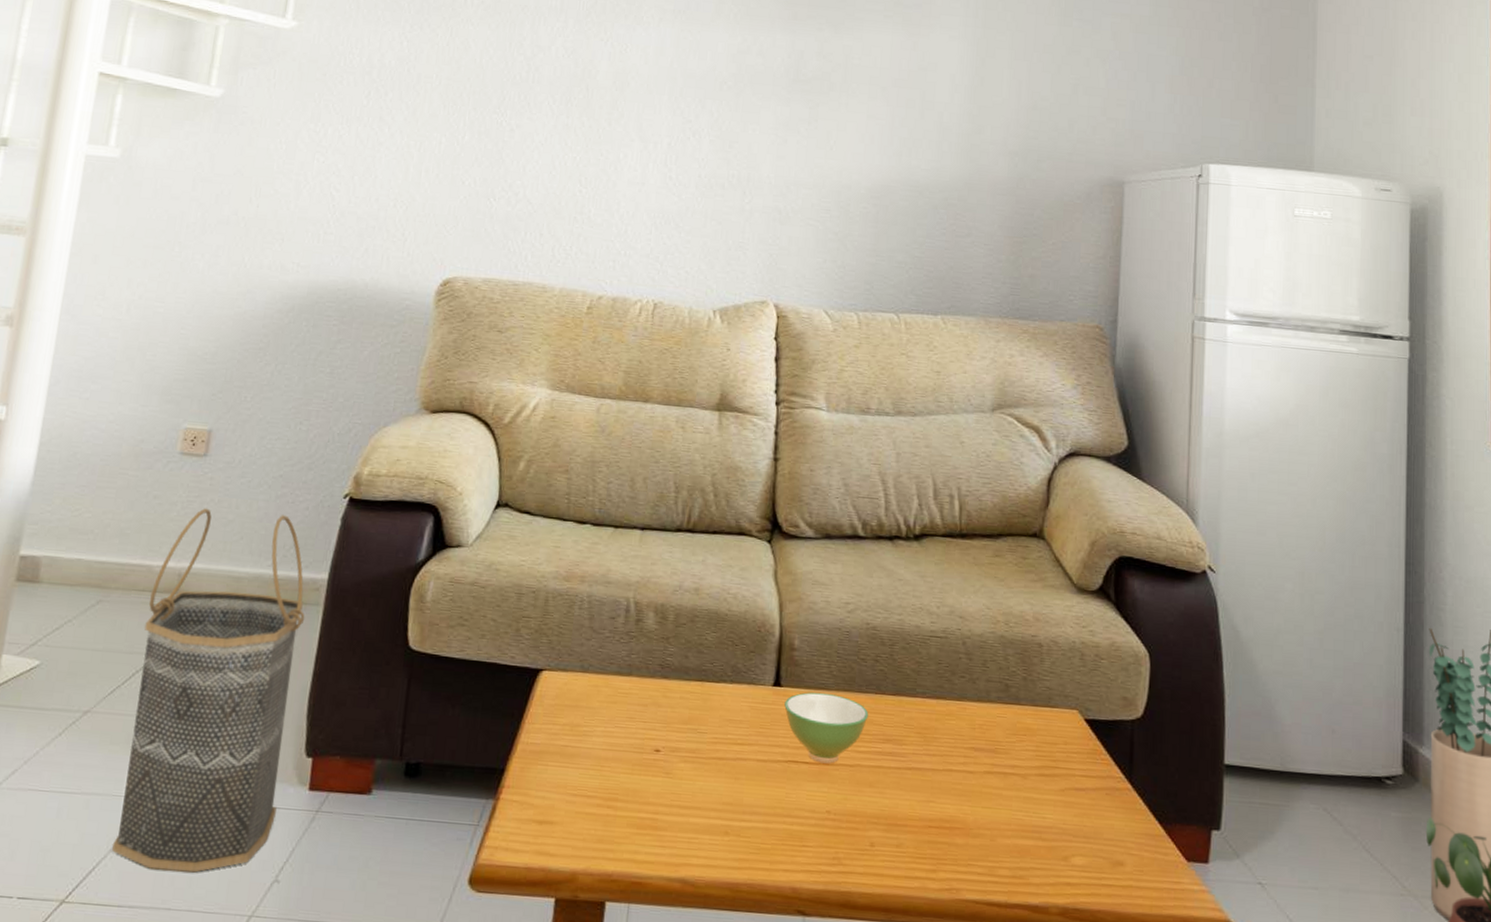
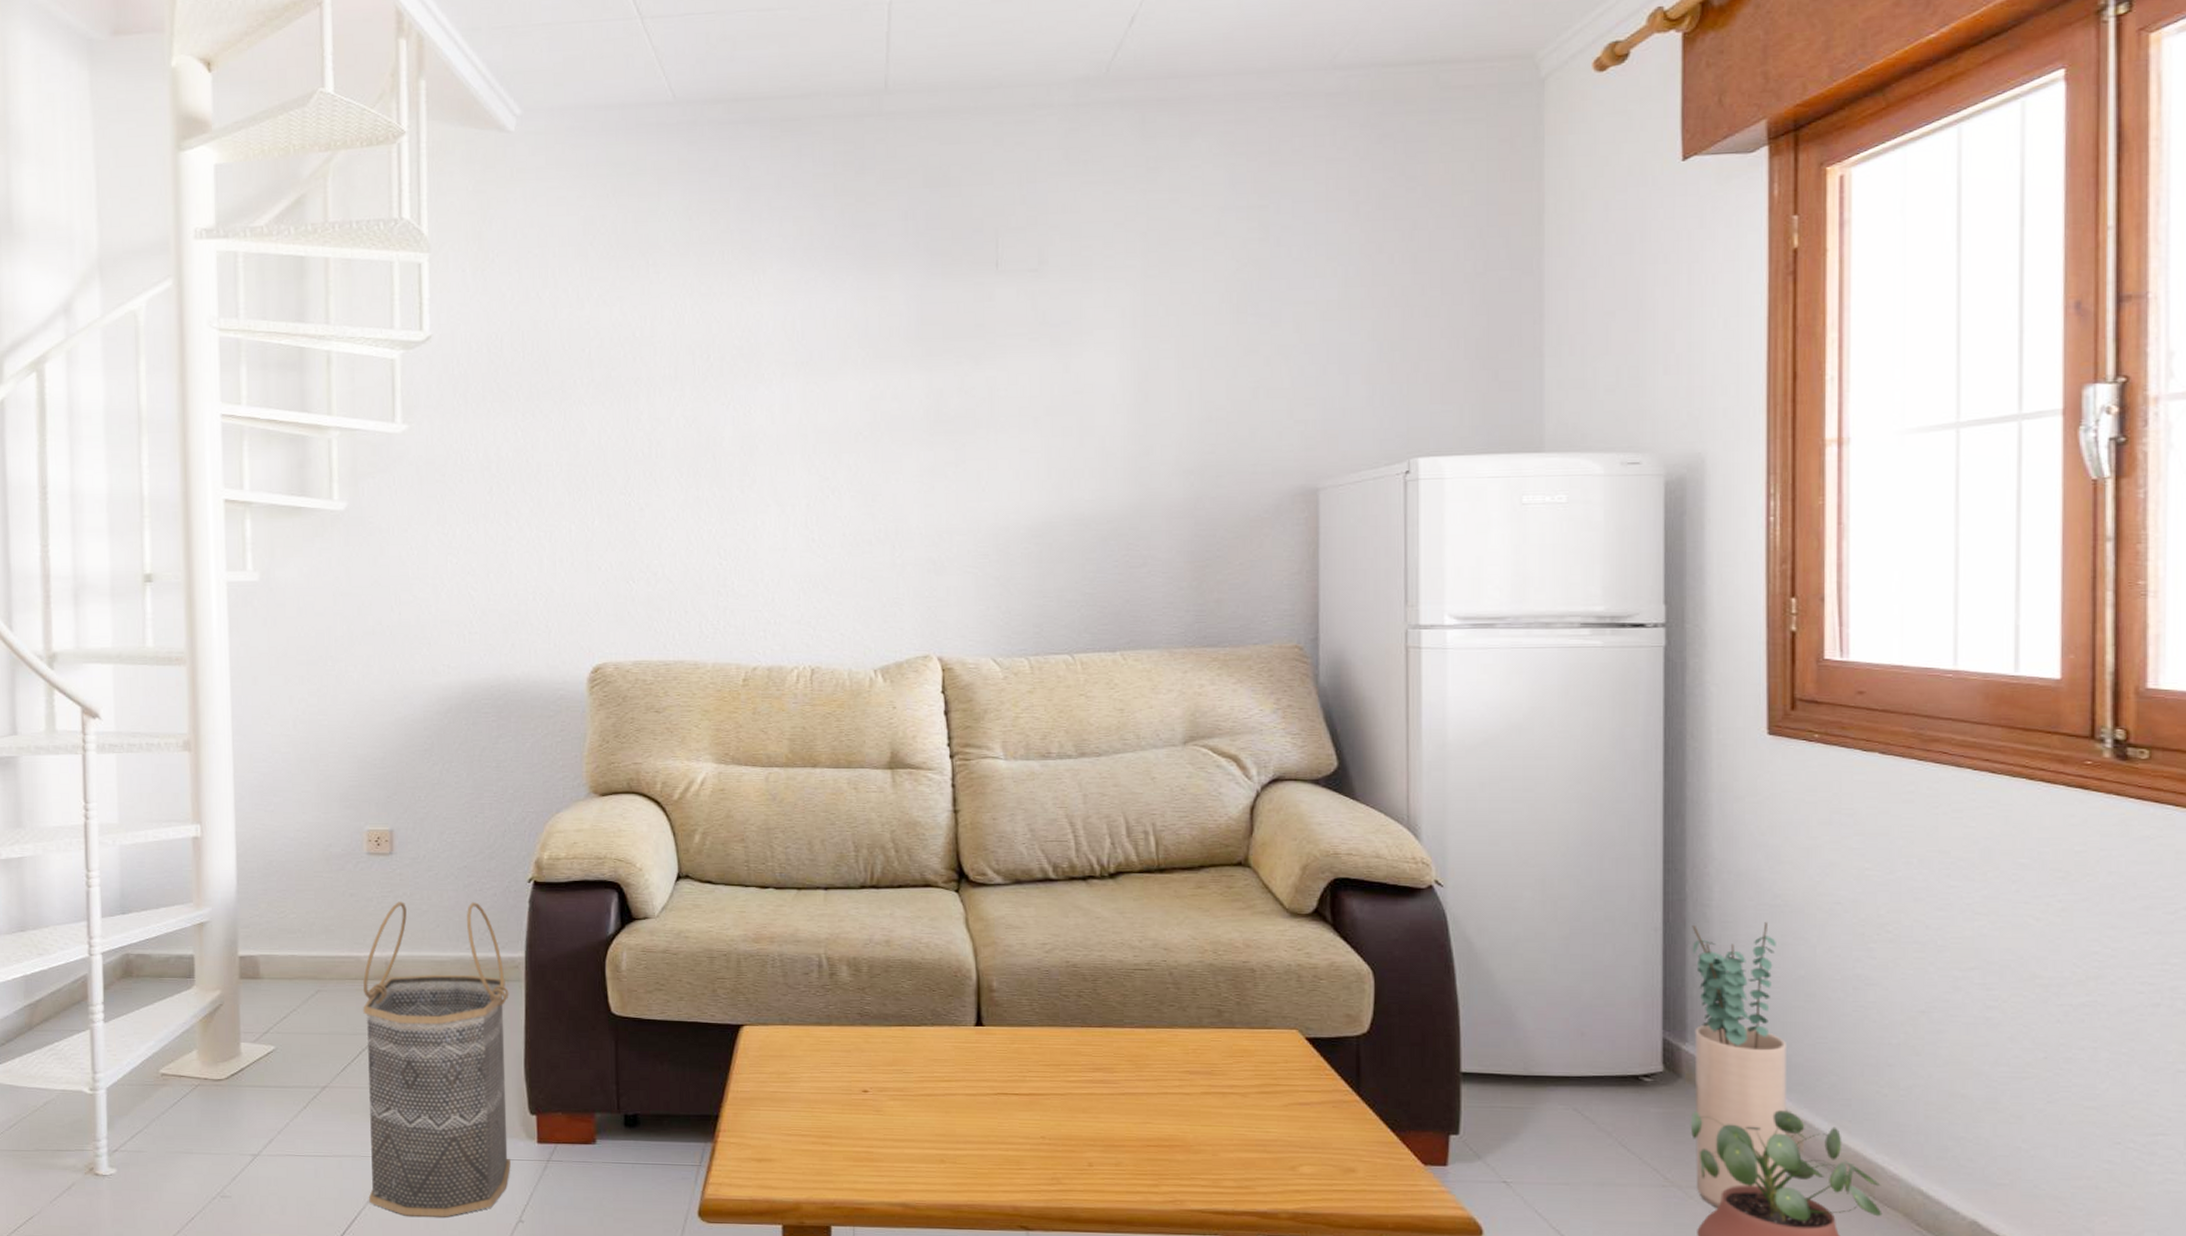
bowl: present [784,692,869,764] -> none [988,1029,1076,1094]

